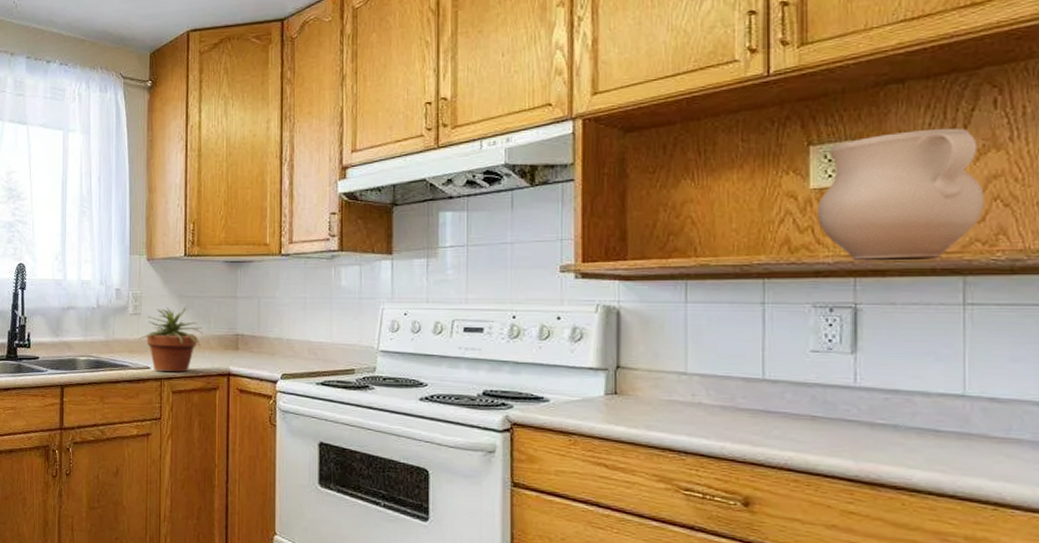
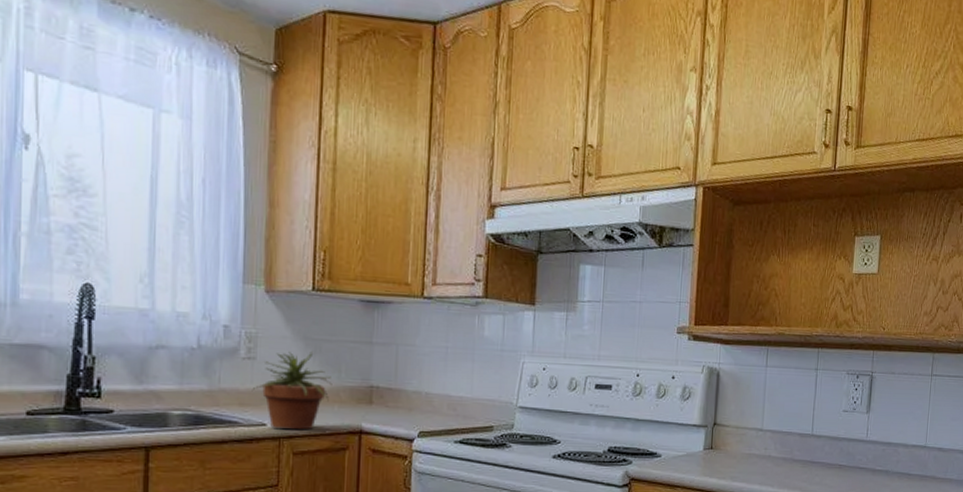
ceramic jug: present [816,127,984,261] -> none [855,232,950,339]

